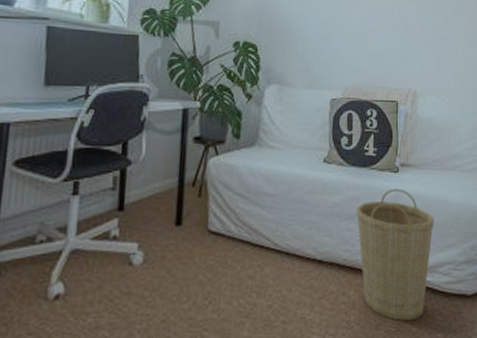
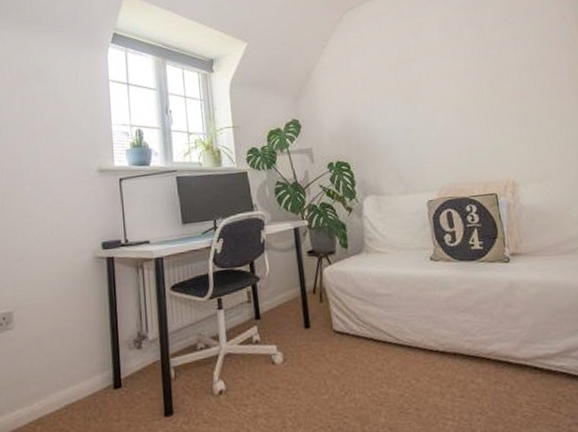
basket: present [356,188,434,321] -> none [471,277,562,406]

